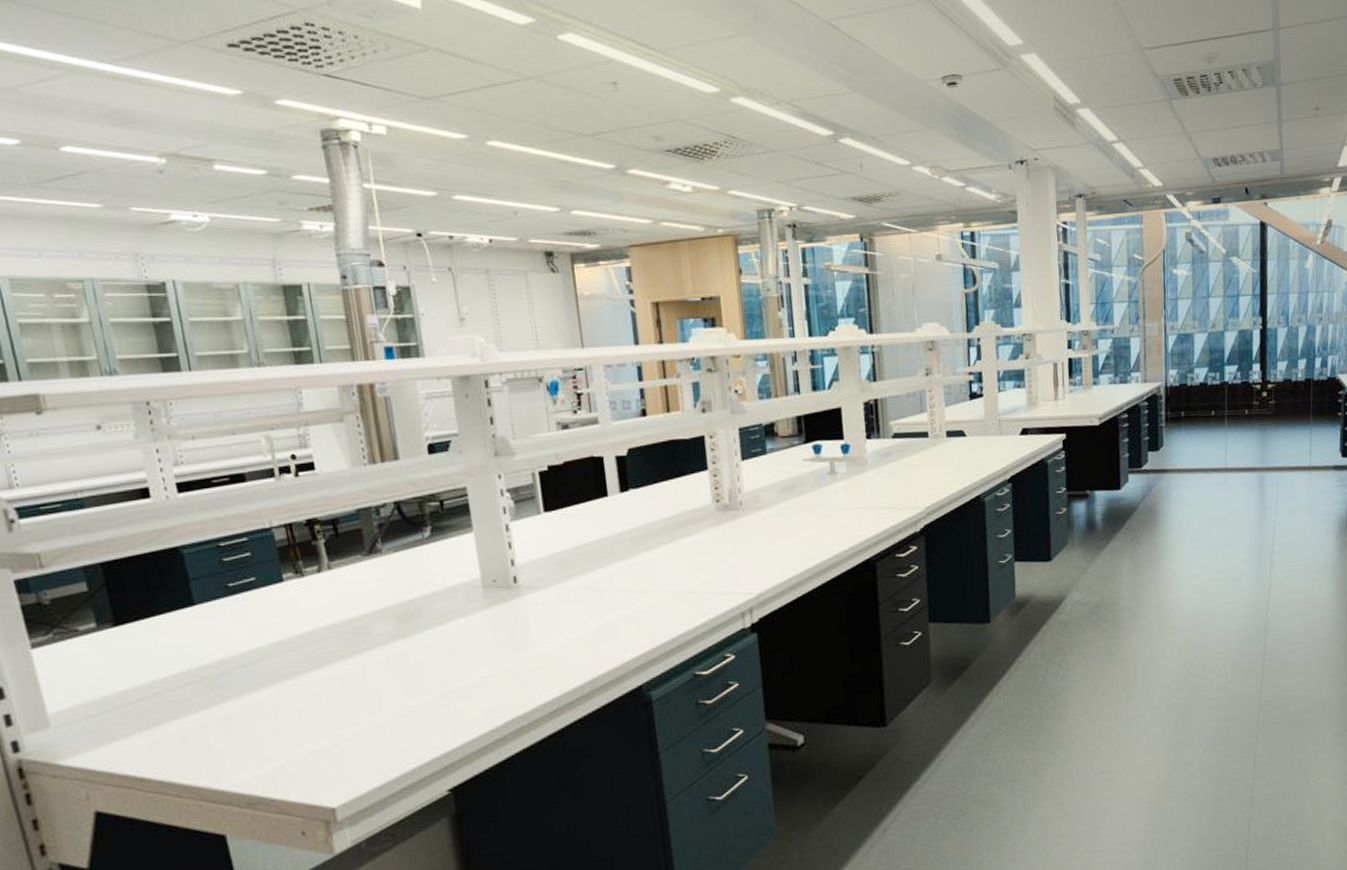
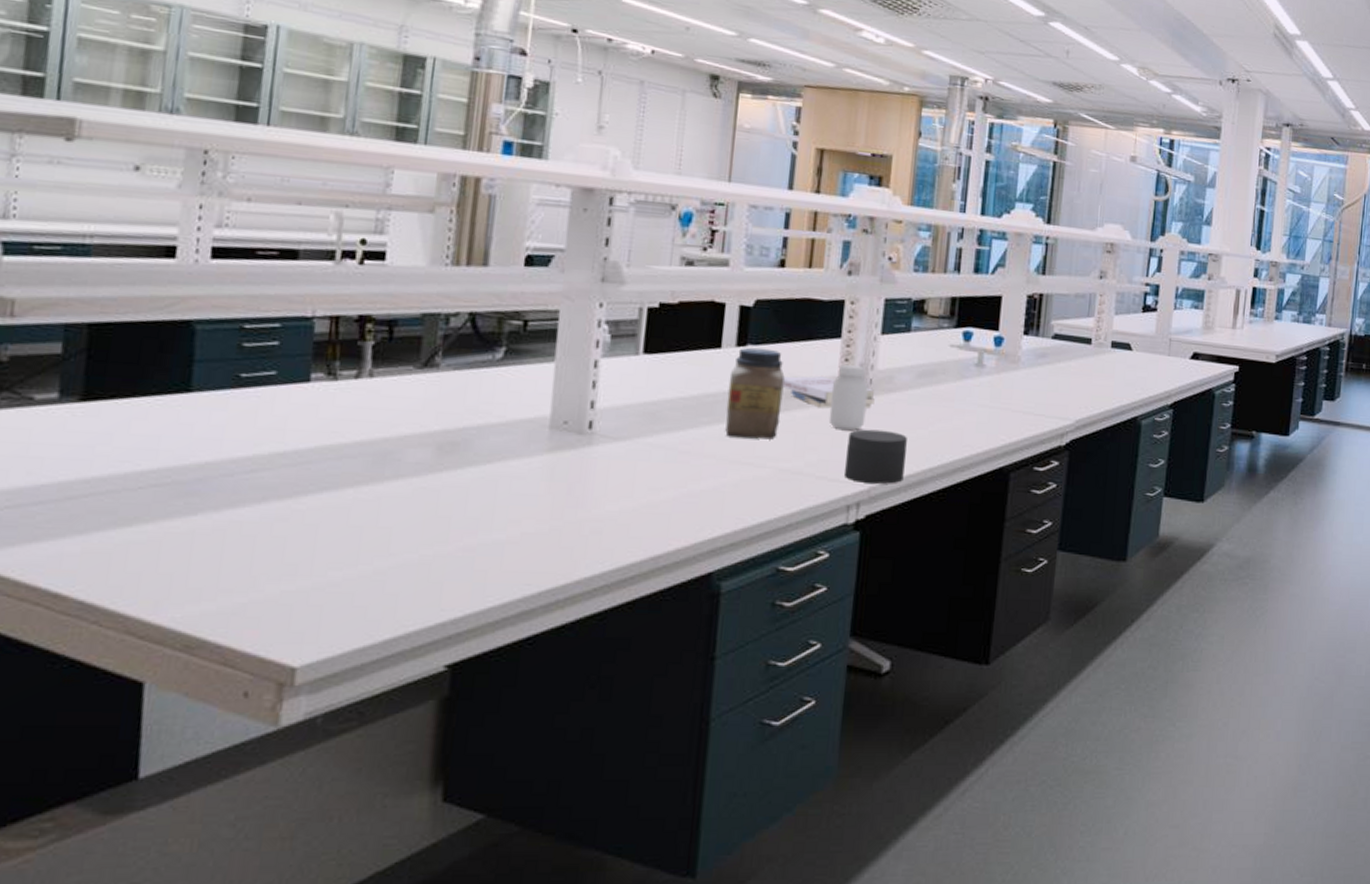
jar: none [620,490,671,571] -> present [725,347,785,439]
books: none [665,506,748,534] -> present [782,376,875,409]
jar: none [708,491,743,550] -> present [828,365,869,431]
jar: none [731,543,785,592] -> present [843,429,907,484]

